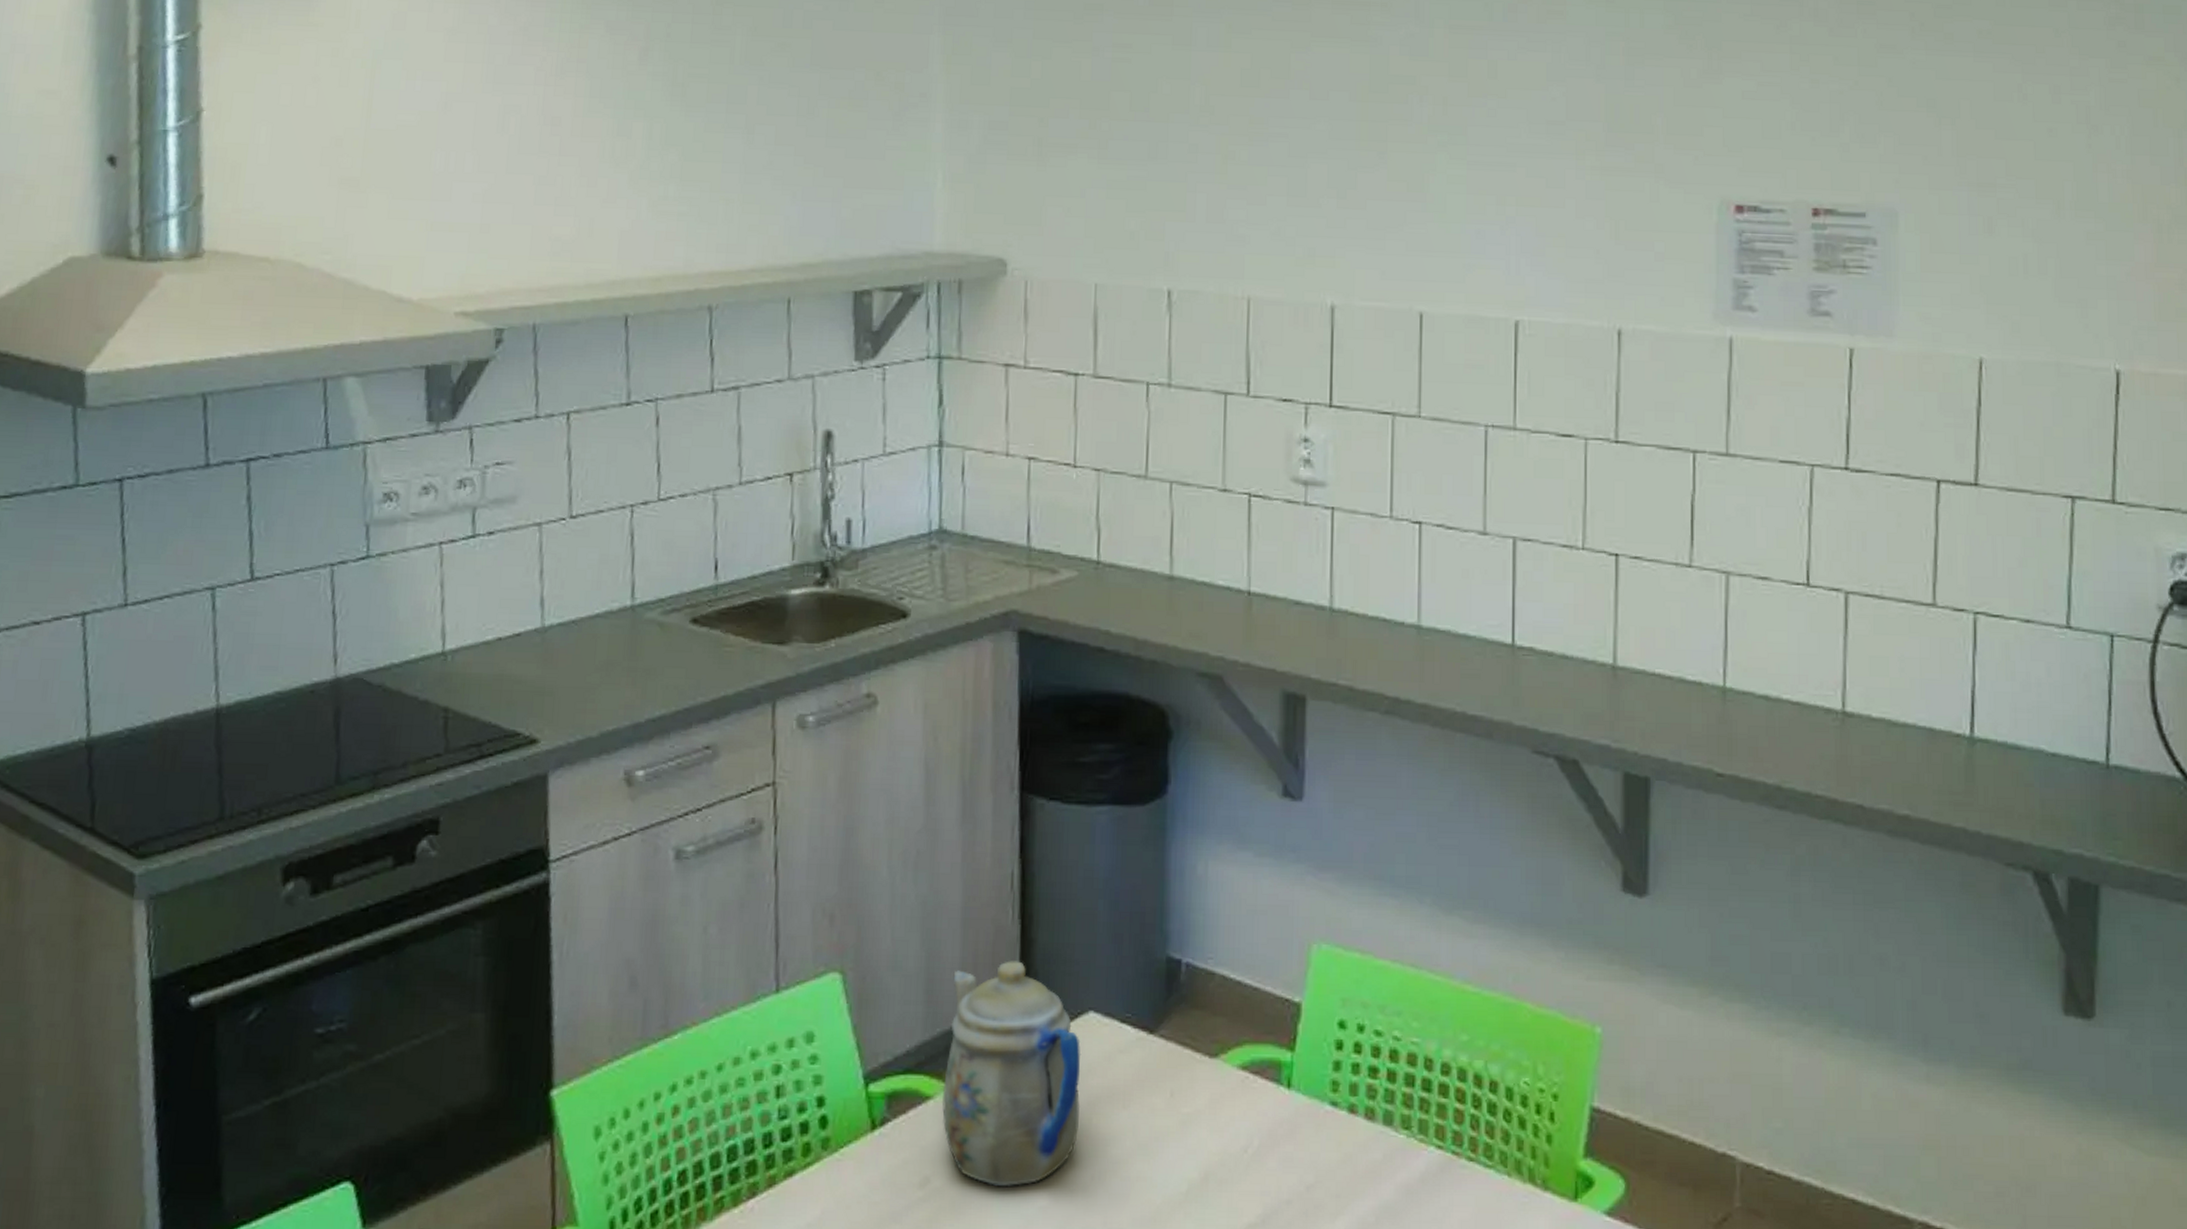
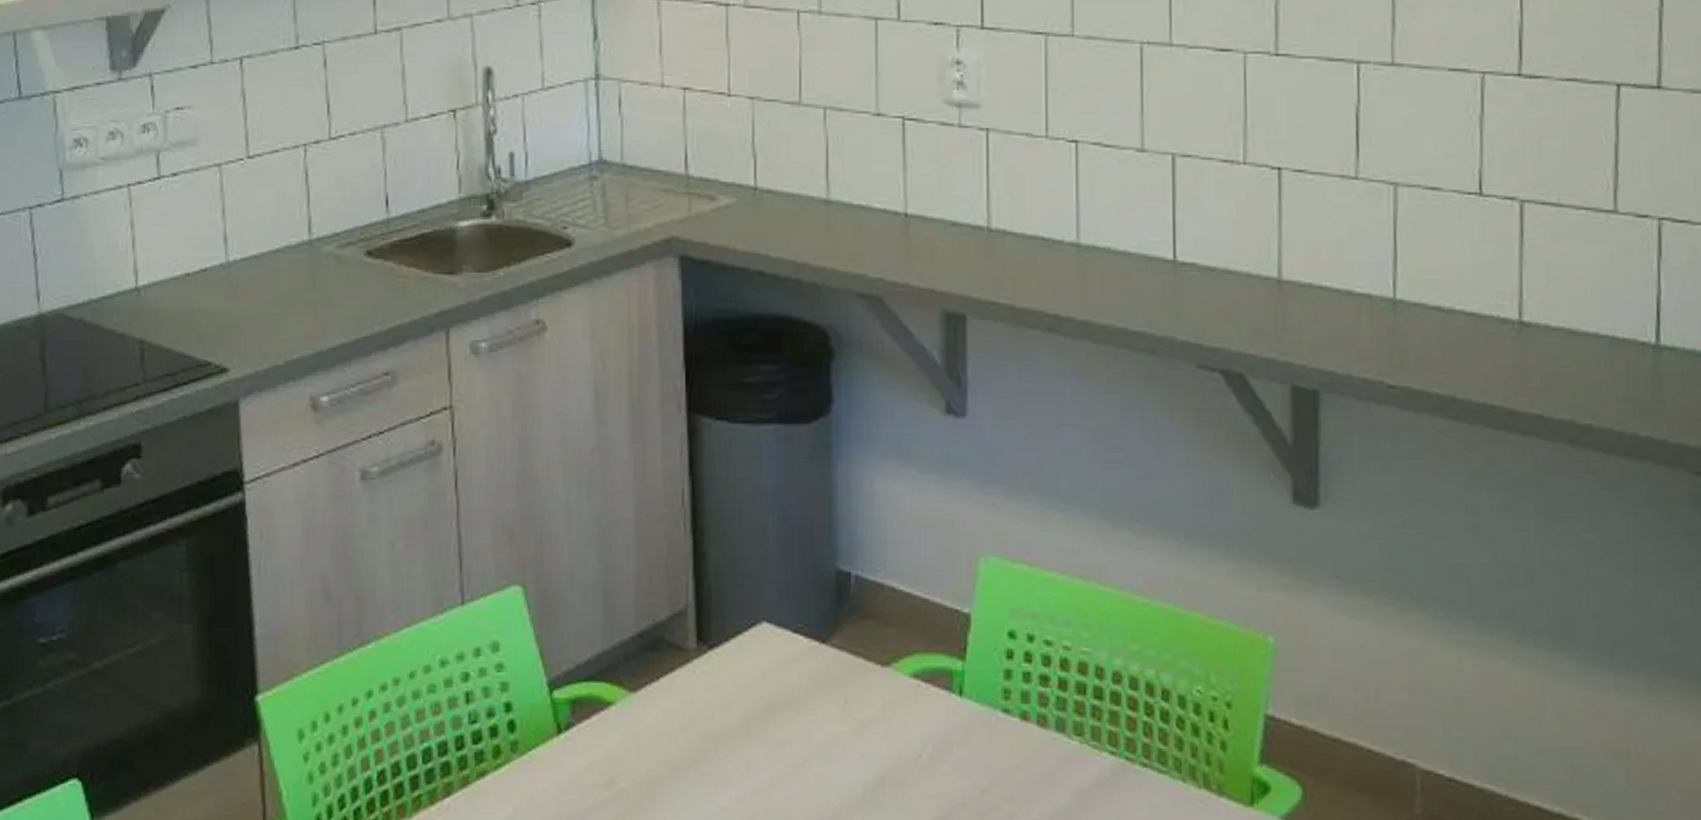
teapot: present [941,961,1081,1186] -> none [623,574,757,788]

